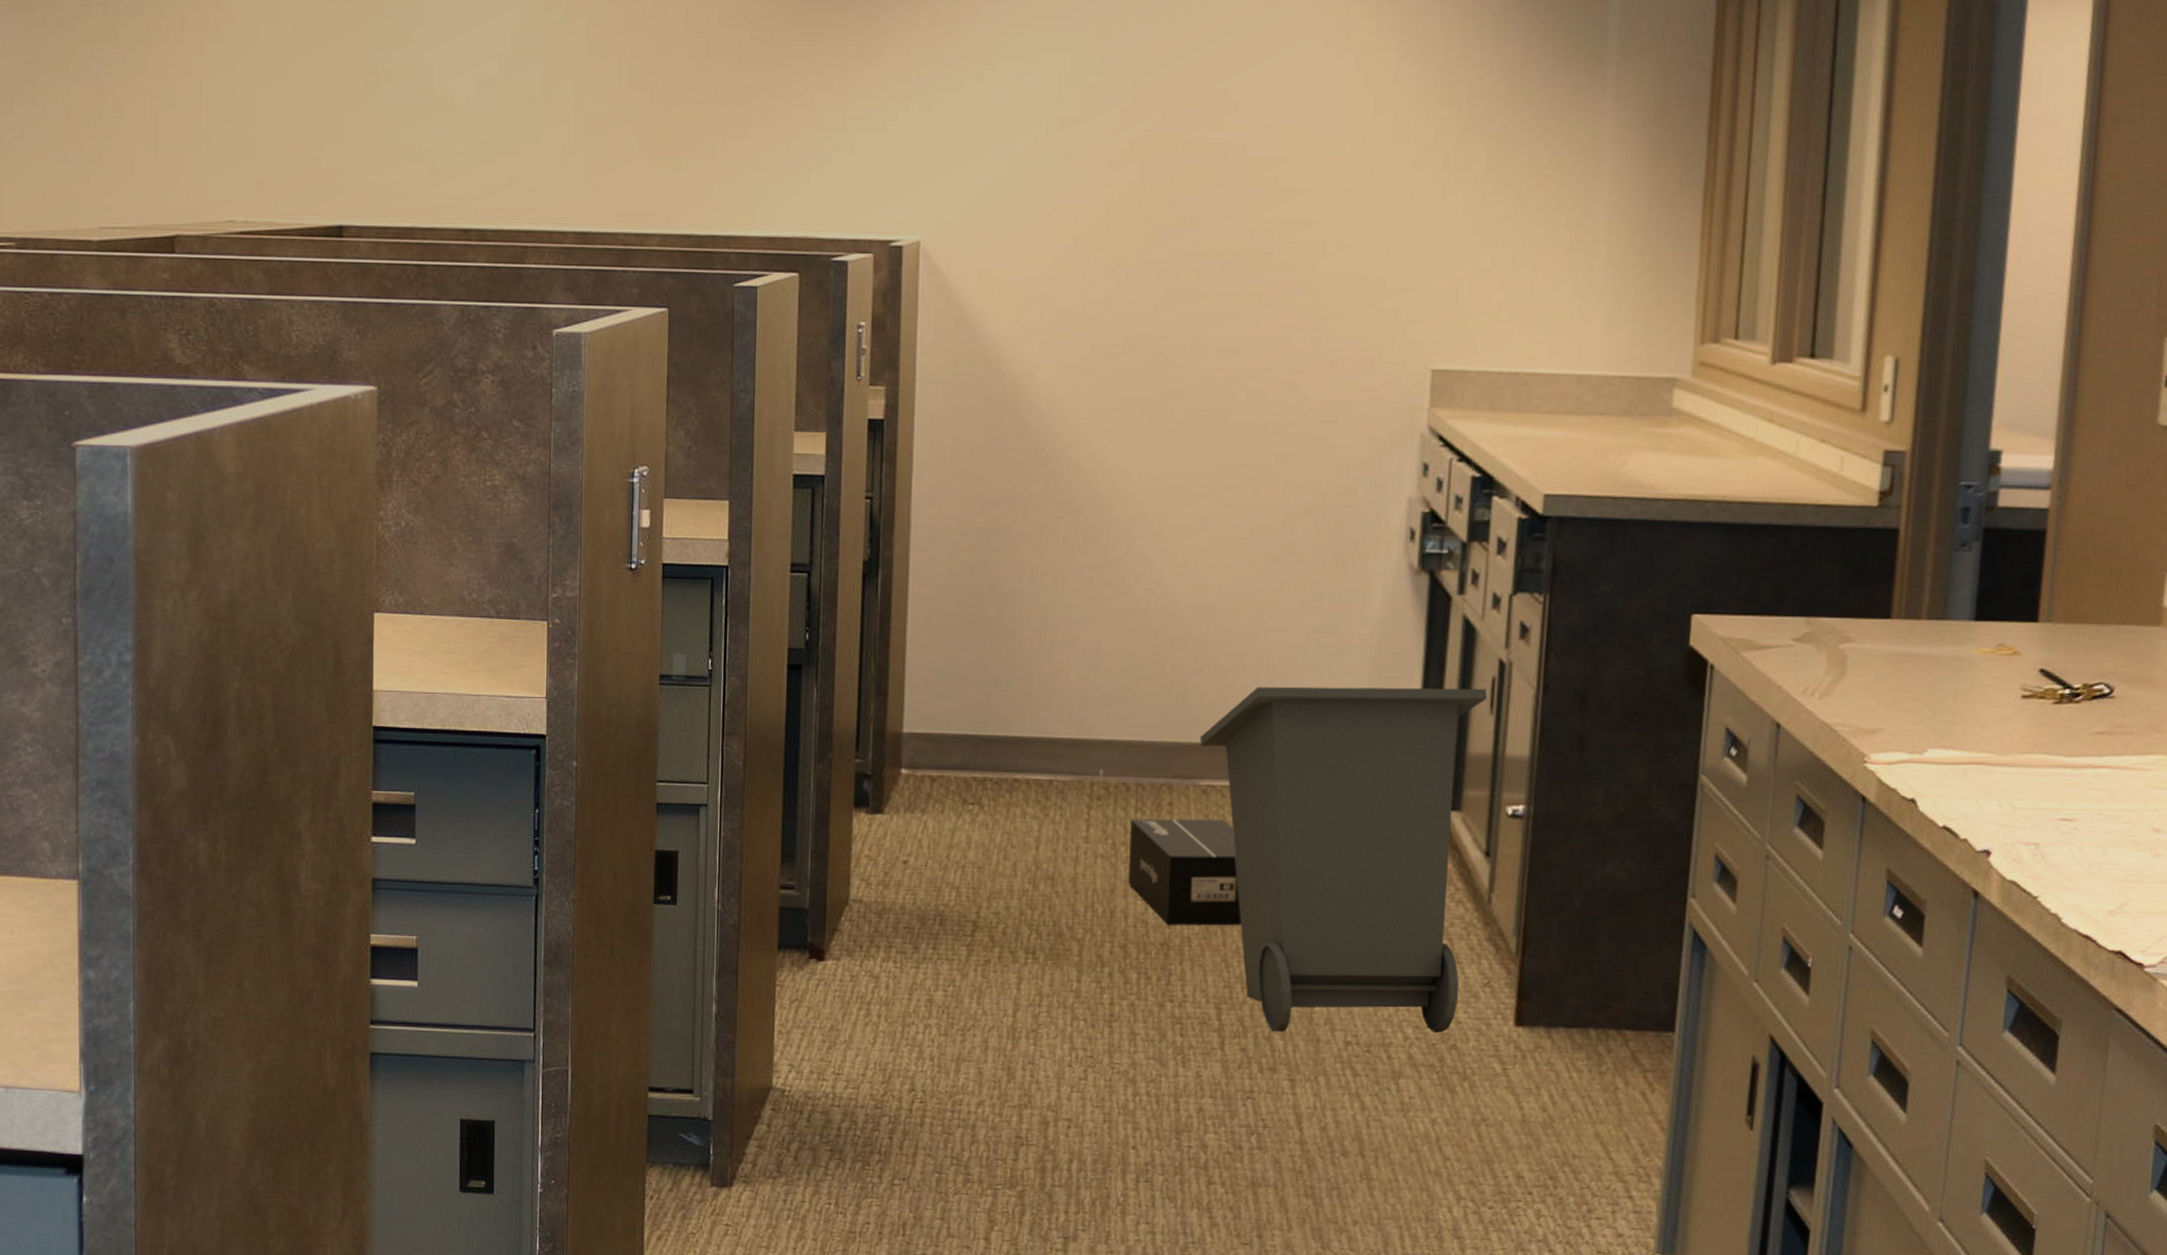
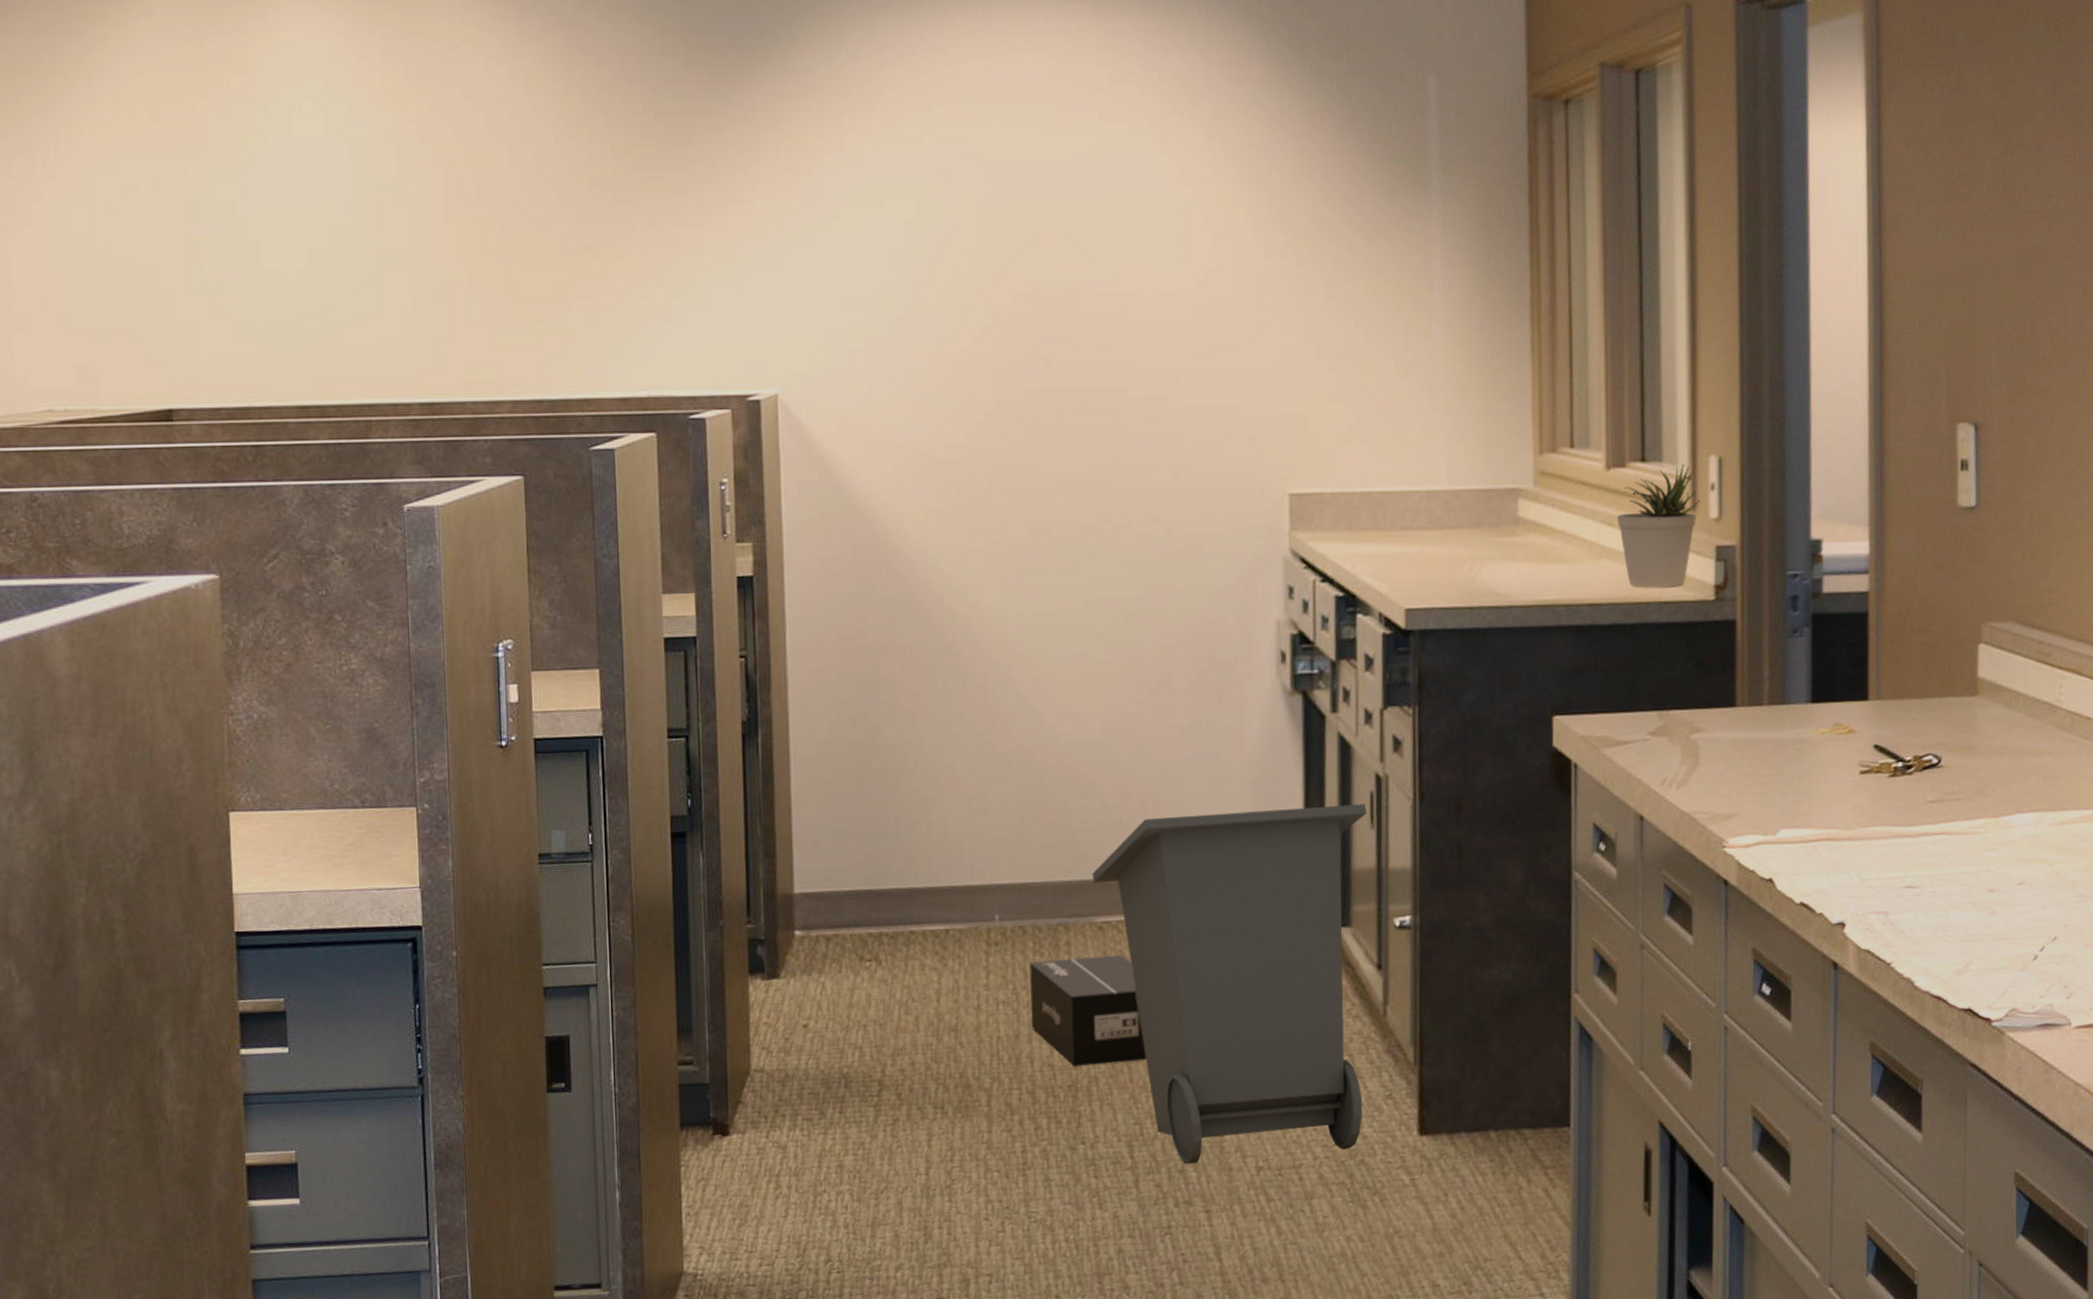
potted plant: none [1779,363,1871,491] -> present [1617,464,1700,589]

